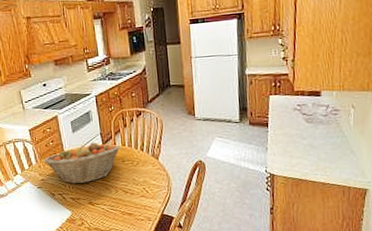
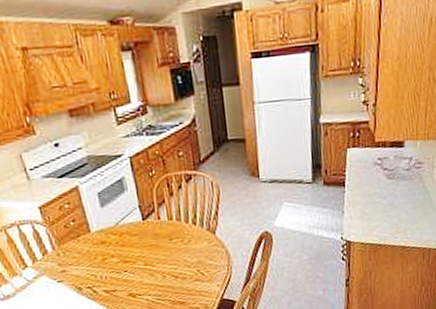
fruit basket: present [44,142,120,184] -> none [63,218,165,273]

